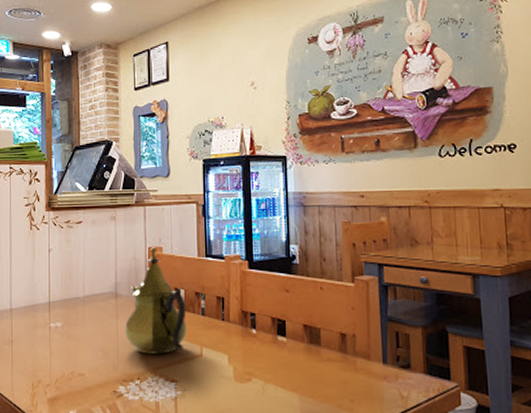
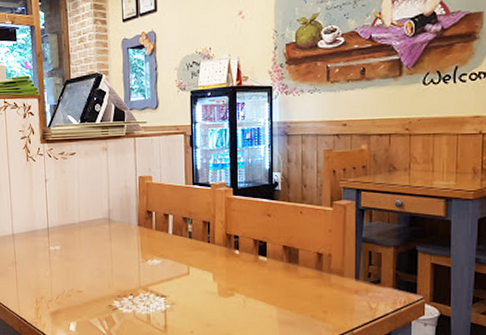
teapot: present [124,247,187,354] -> none [117,176,175,273]

